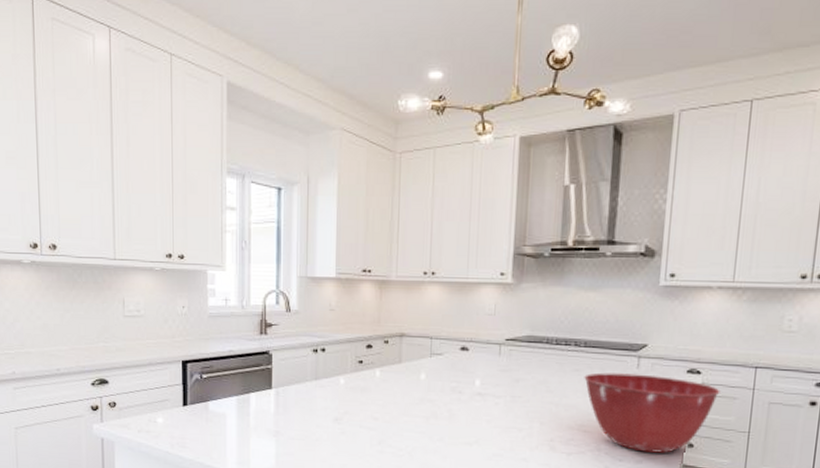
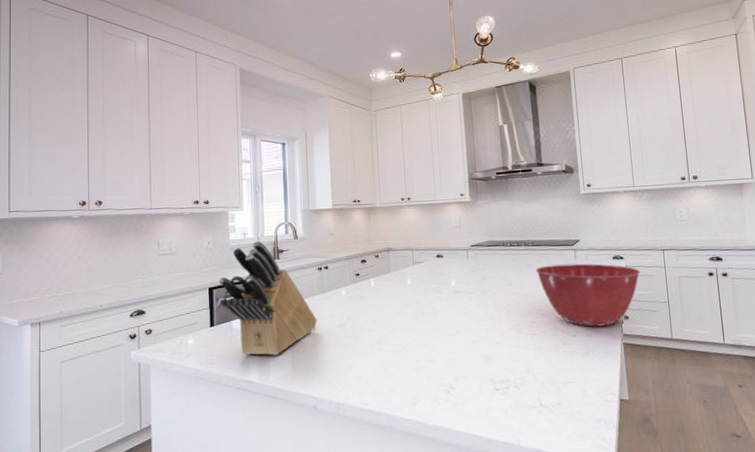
knife block: none [194,309,308,446] -> present [218,240,317,356]

